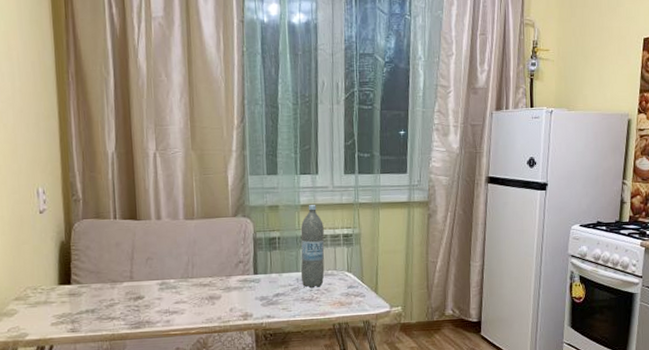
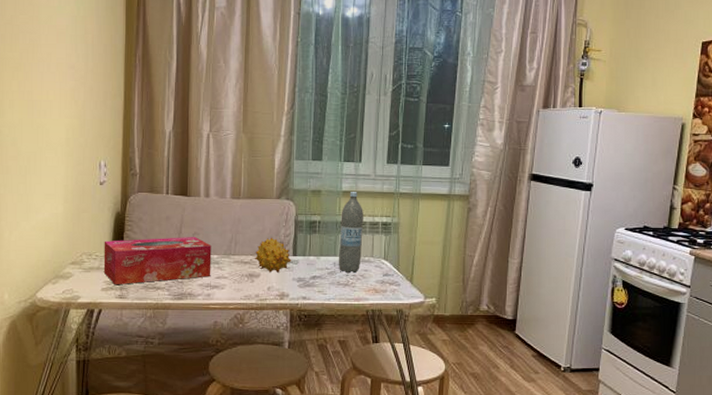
tissue box: none [49,262,169,319] -> present [103,237,212,285]
fruit: none [214,257,253,293] -> present [255,237,292,273]

